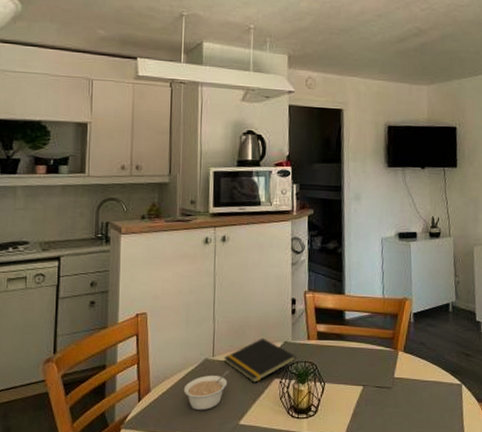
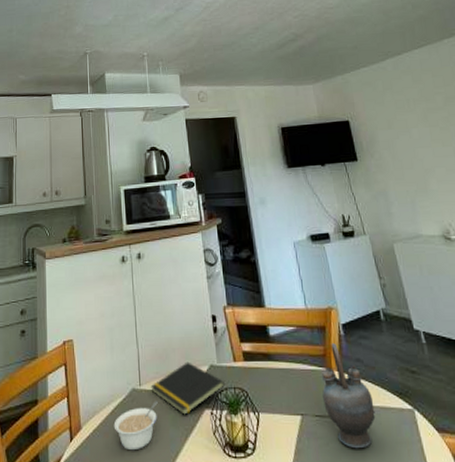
teapot: none [385,329,429,413] -> present [322,343,376,449]

